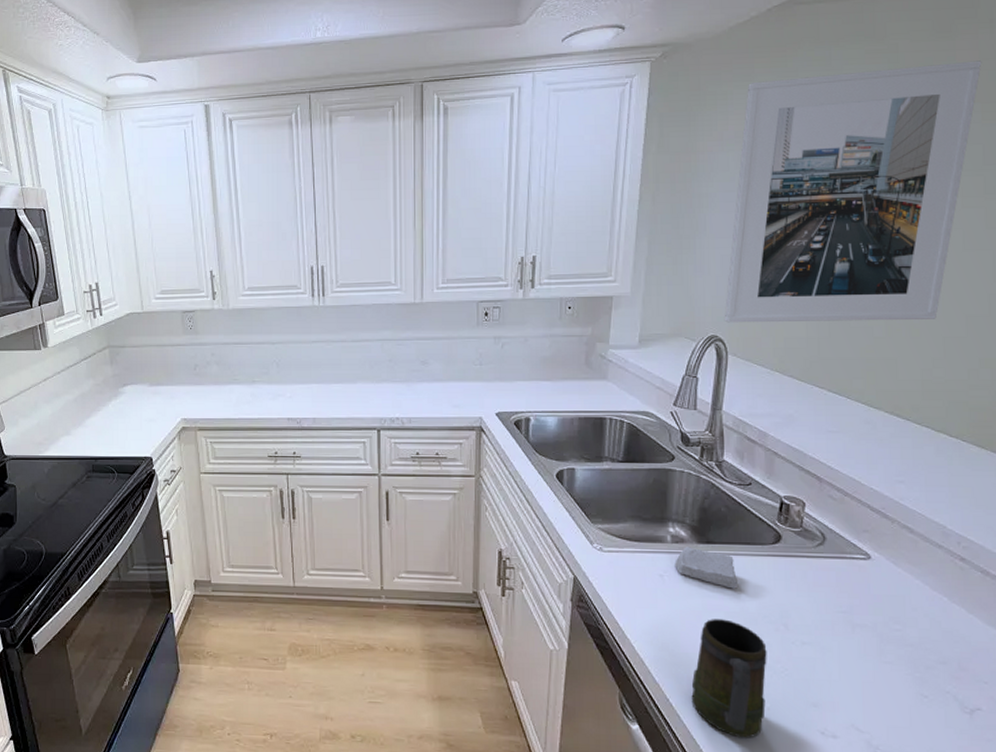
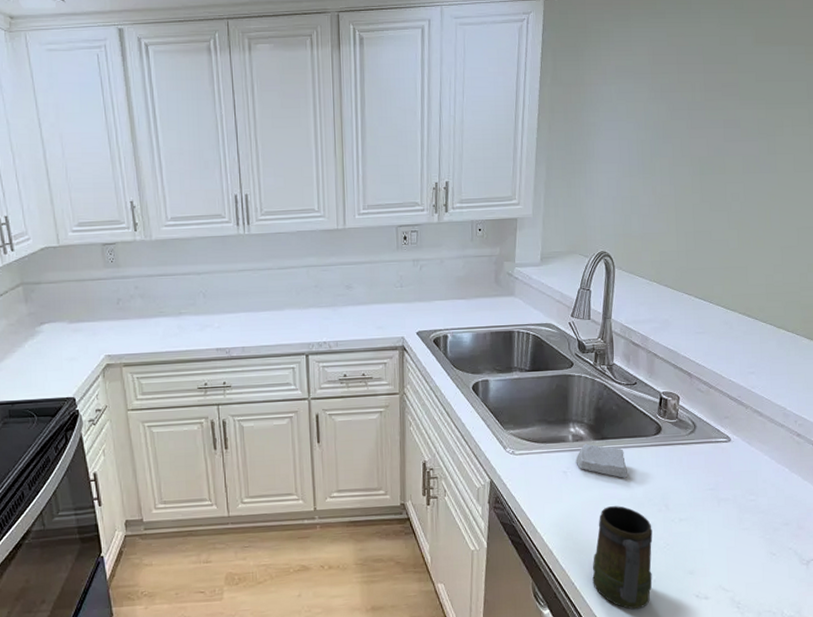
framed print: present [724,60,982,323] -> none [611,9,805,240]

